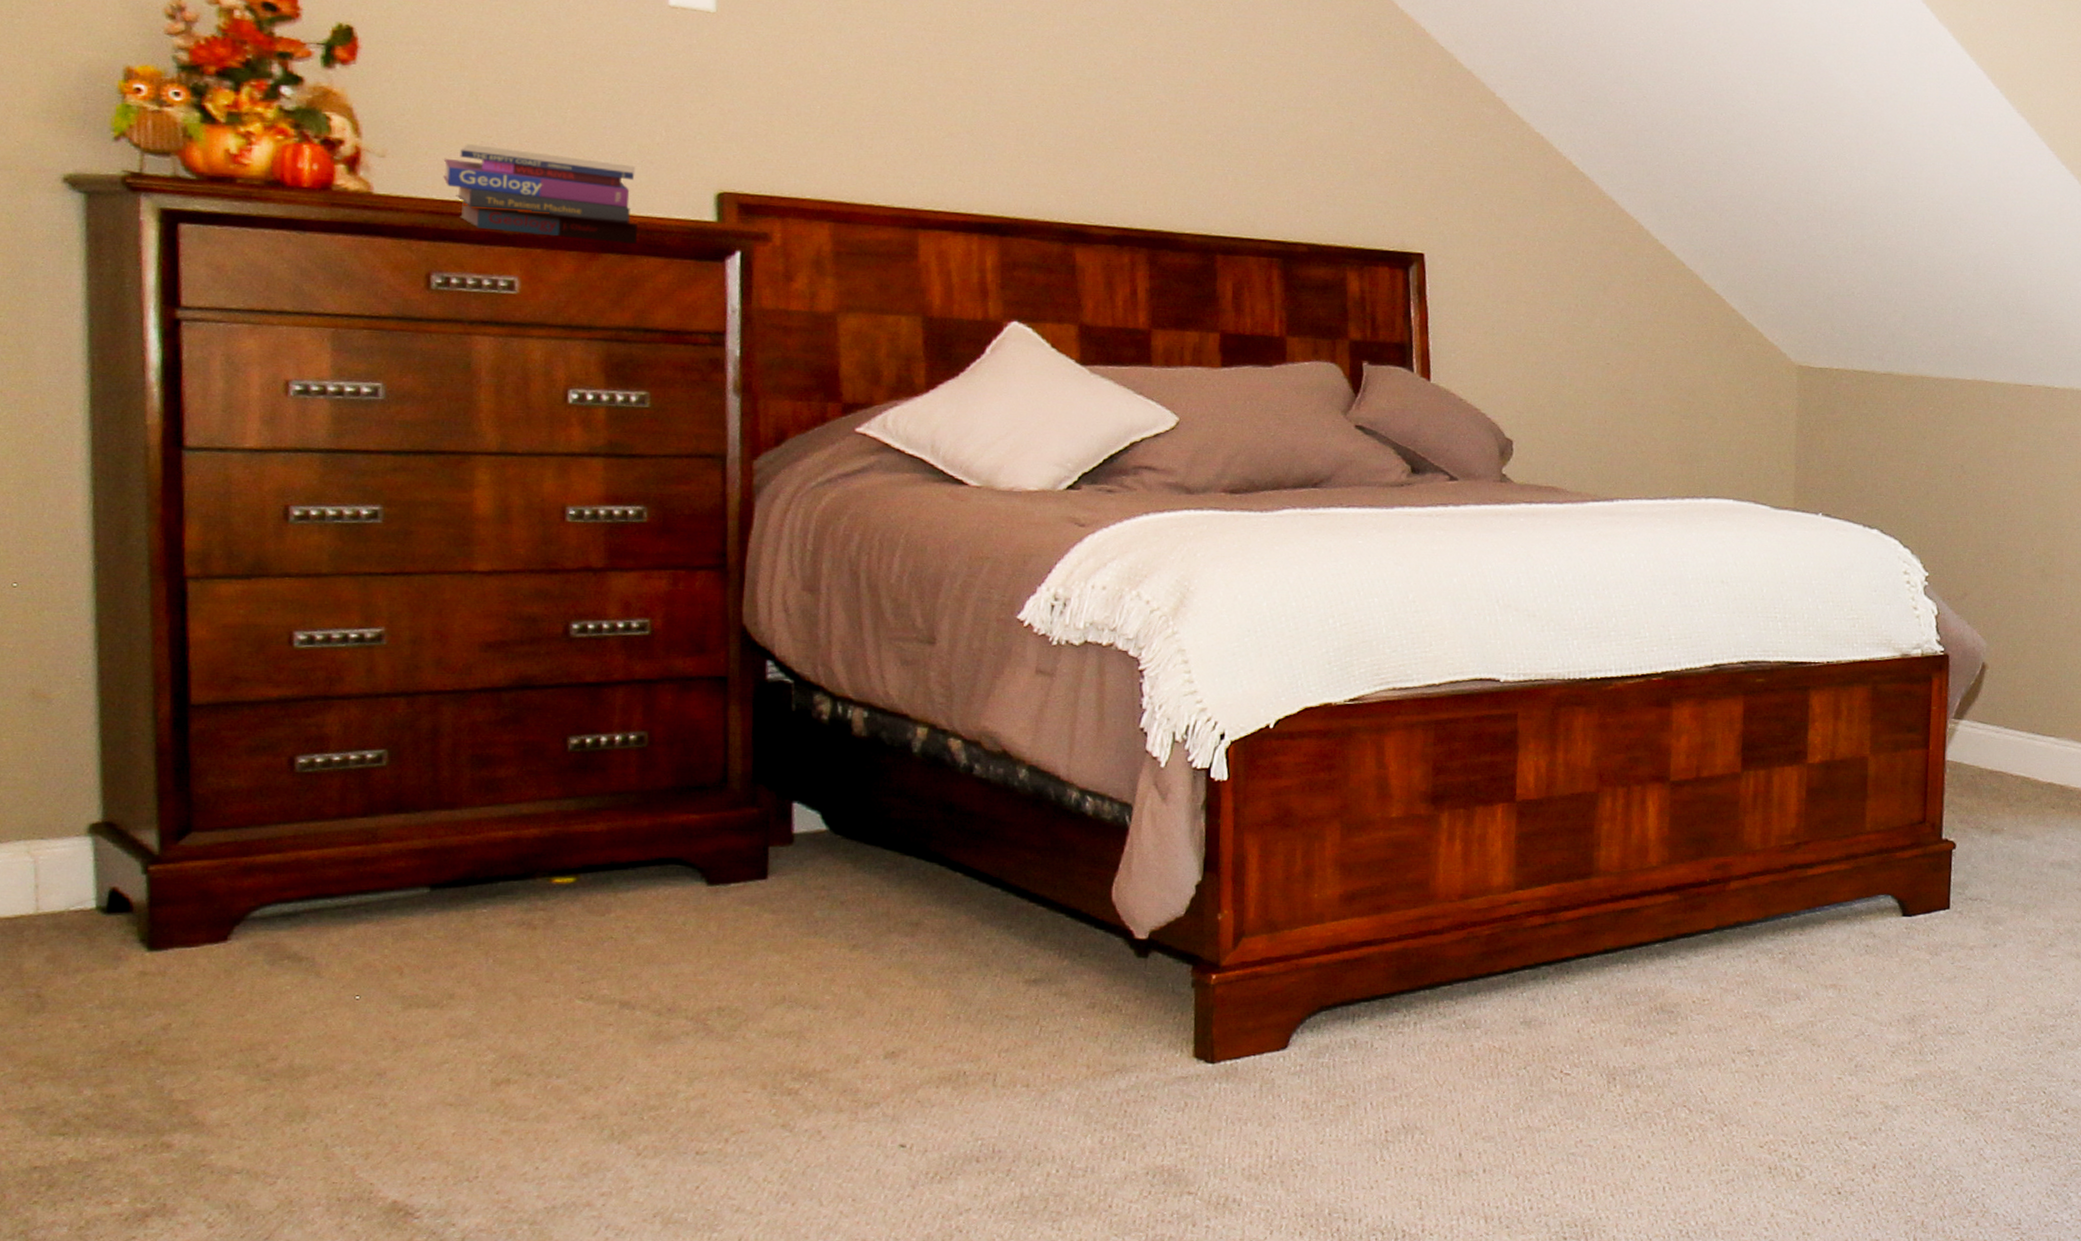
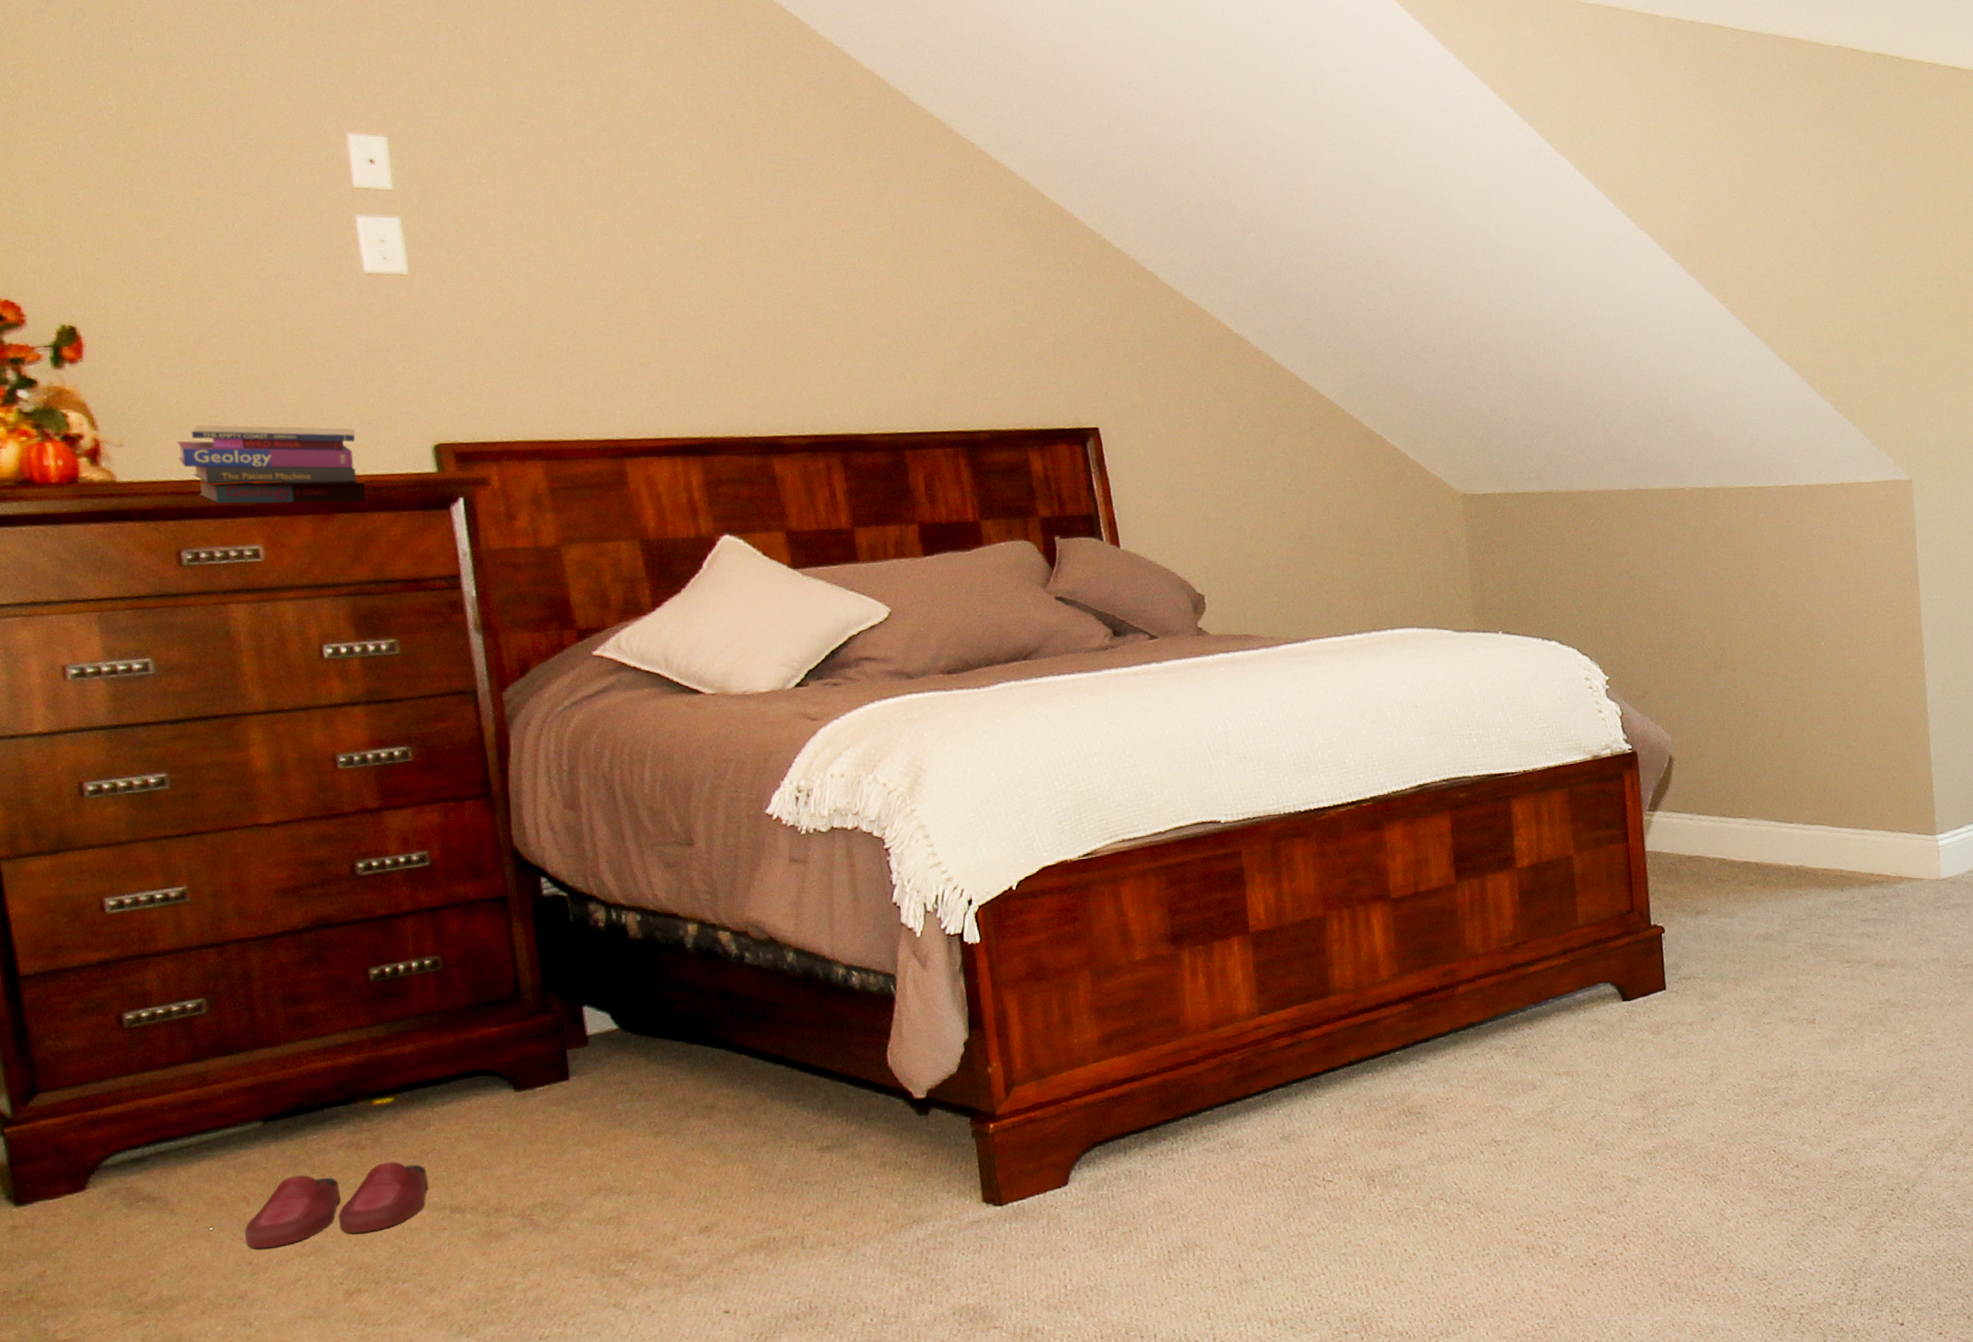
slippers: none [392,946,600,1025] -> present [244,1161,429,1249]

